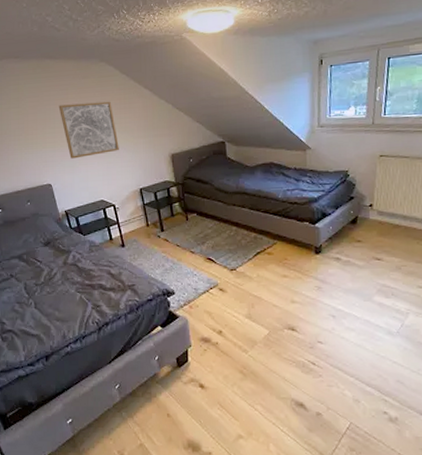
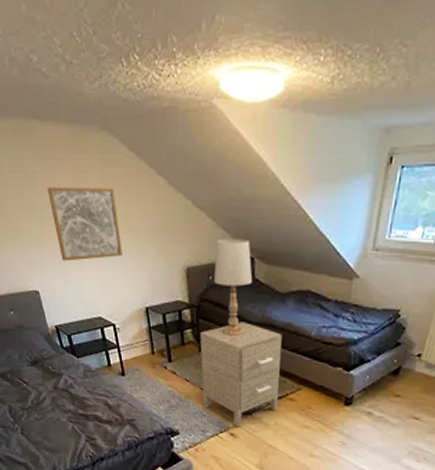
nightstand: none [186,192,259,283] -> present [200,322,282,427]
table lamp: none [193,128,226,205] -> present [214,238,253,336]

